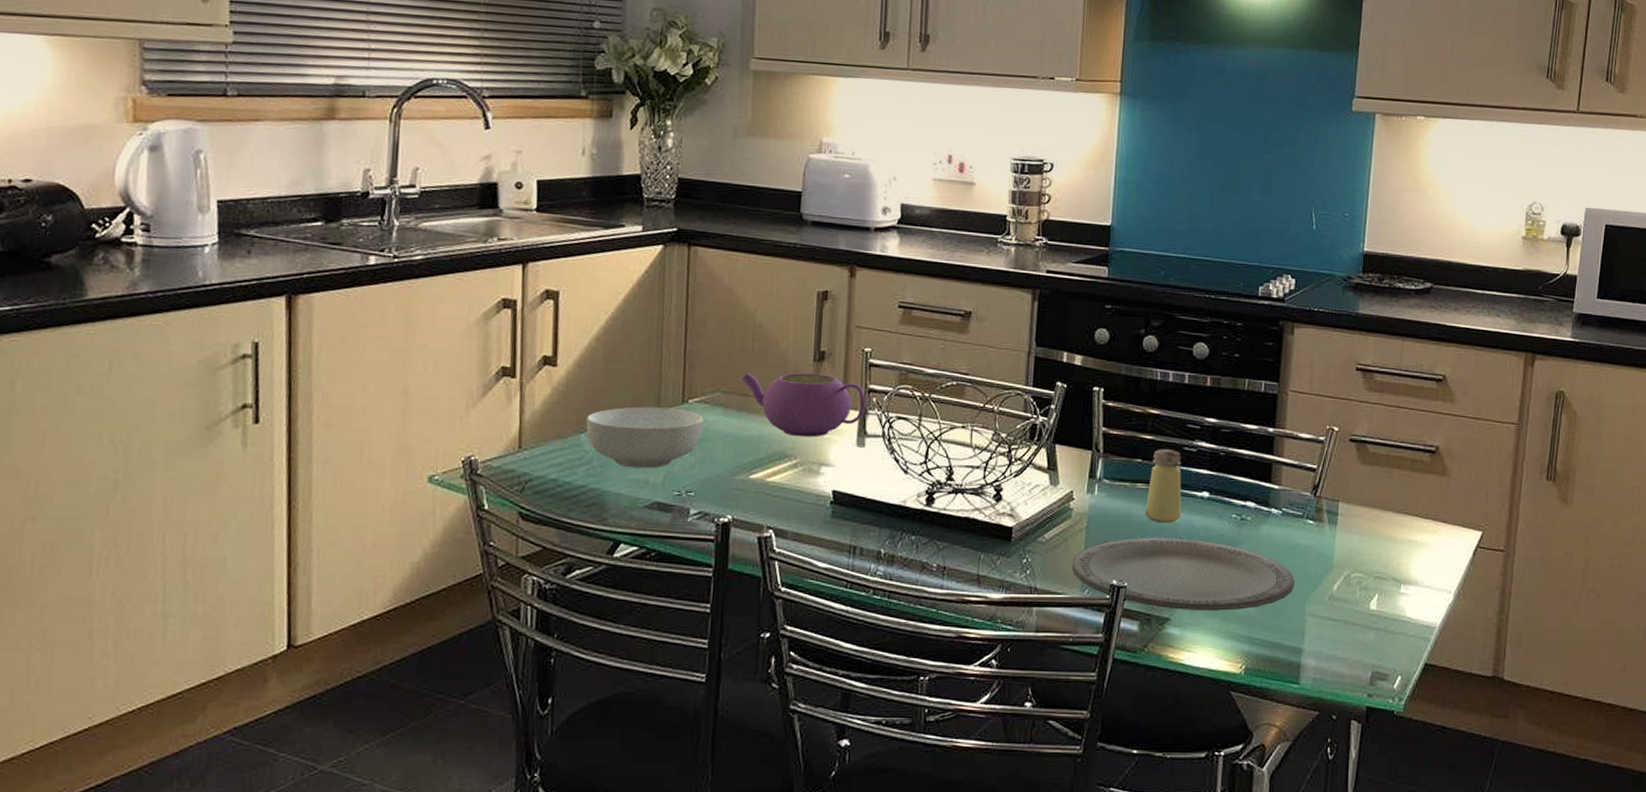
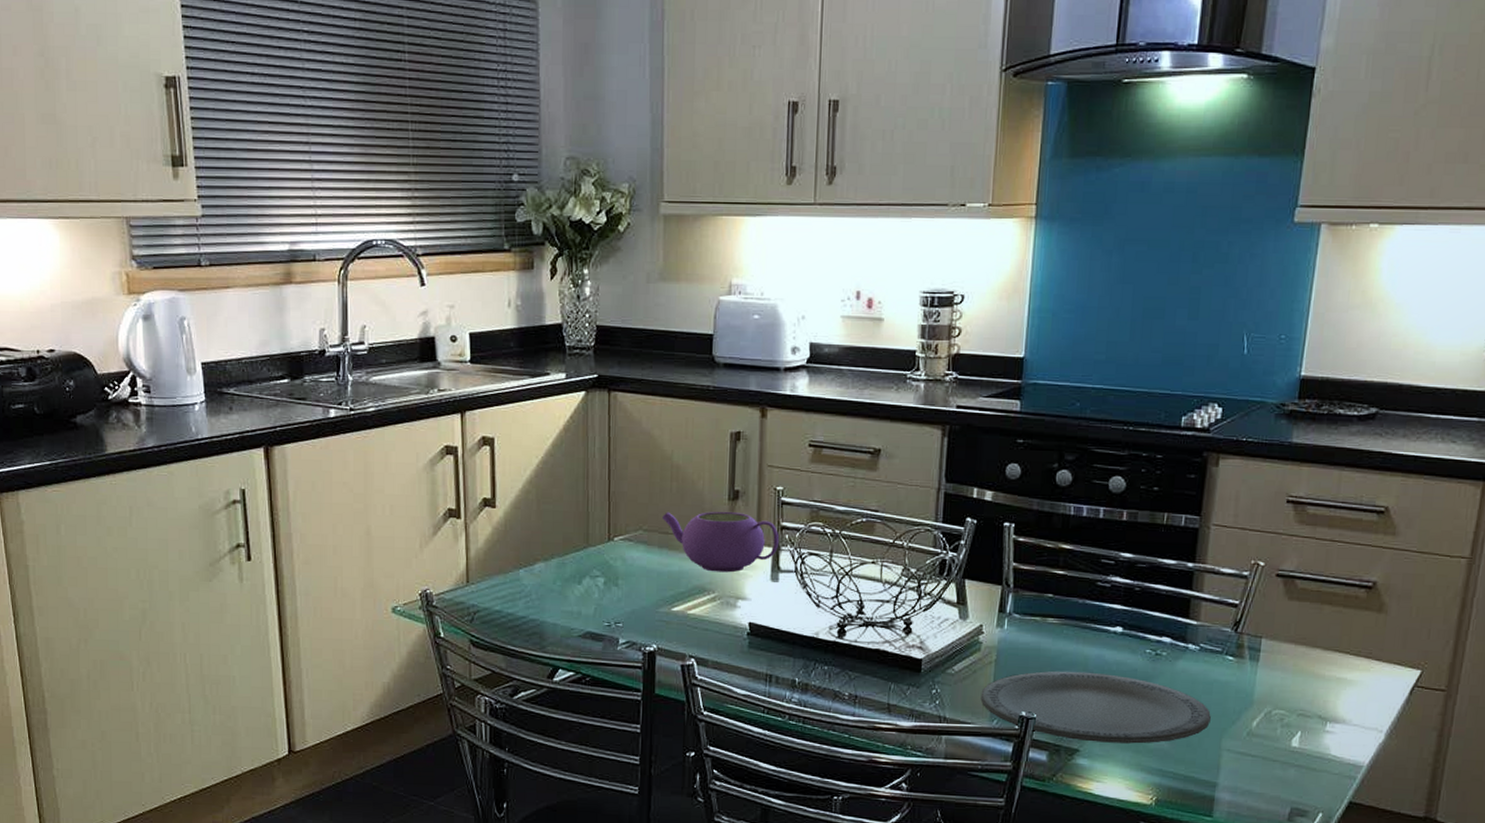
cereal bowl: present [586,406,704,469] -> none [524,544,628,602]
saltshaker: present [1145,449,1182,524] -> none [1055,584,1094,658]

